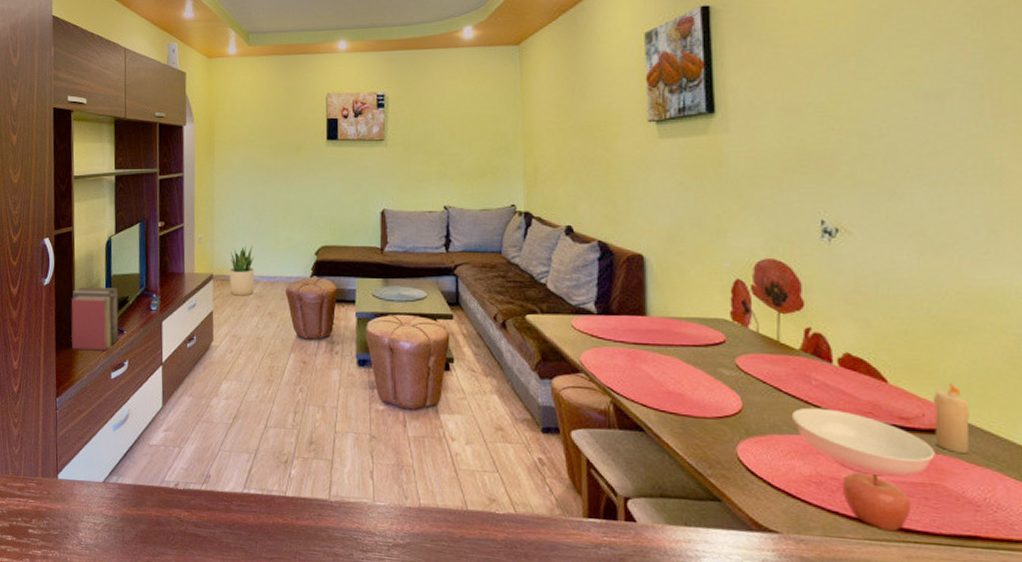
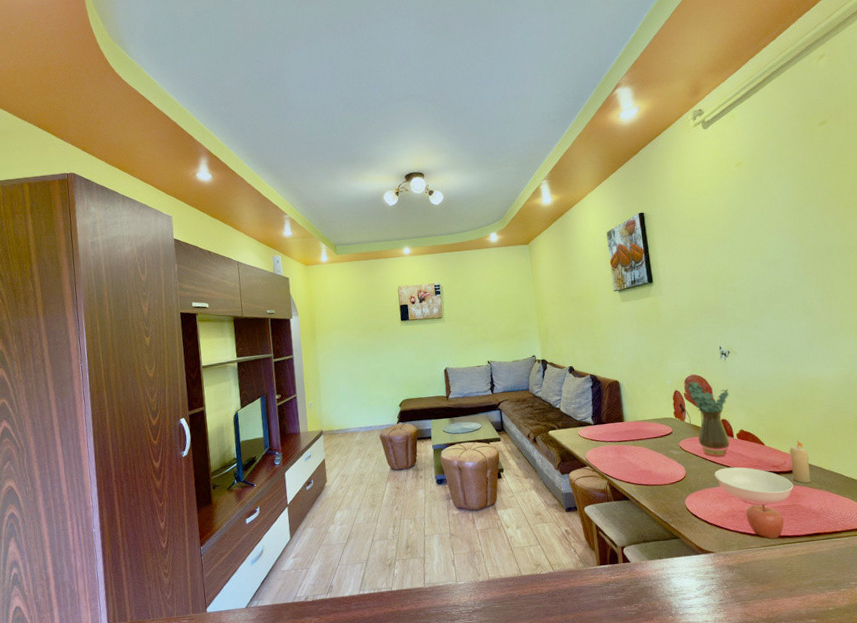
books: present [71,287,119,351] -> none [208,451,251,506]
planter: present [230,245,255,296] -> none [335,405,356,445]
vase: none [754,265,831,392] -> present [685,379,730,458]

